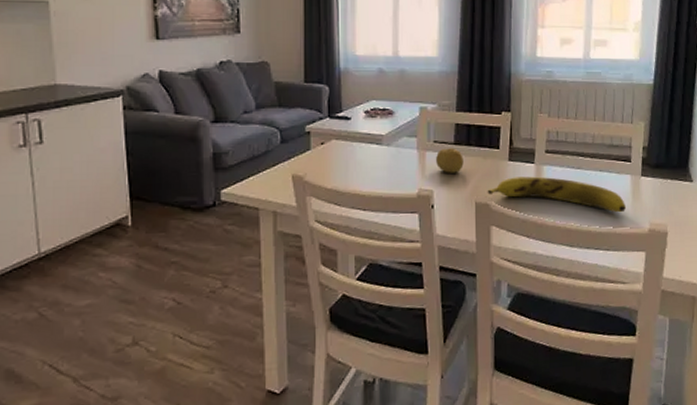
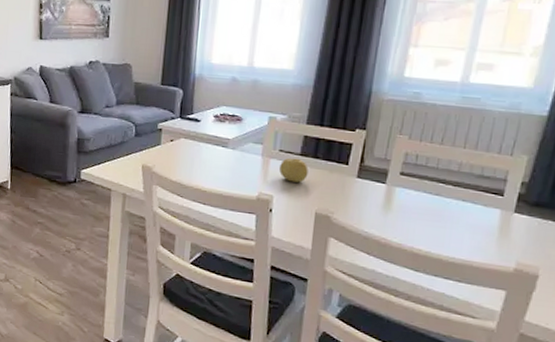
banana: present [487,176,627,213] -> none [329,194,490,247]

